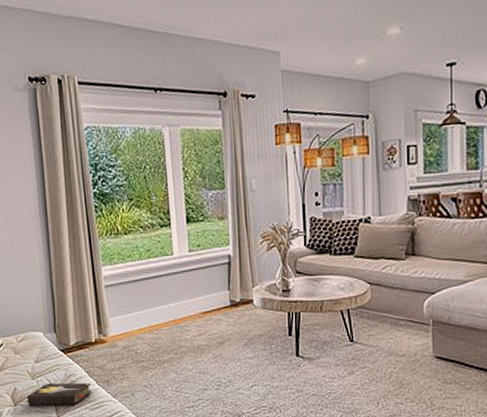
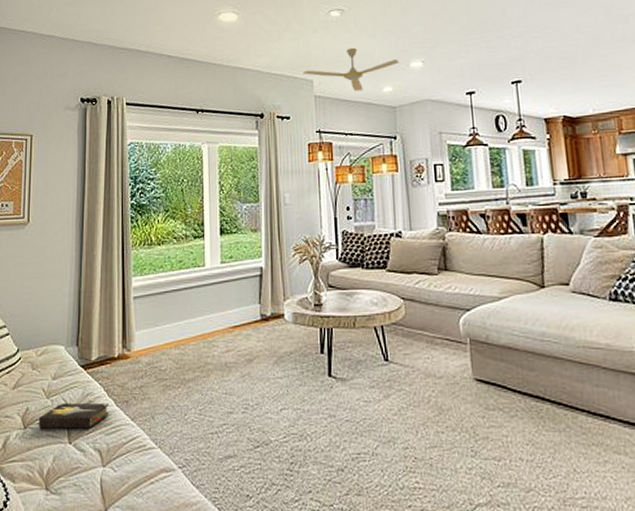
ceiling fan: none [268,11,374,65] -> present [302,47,398,92]

